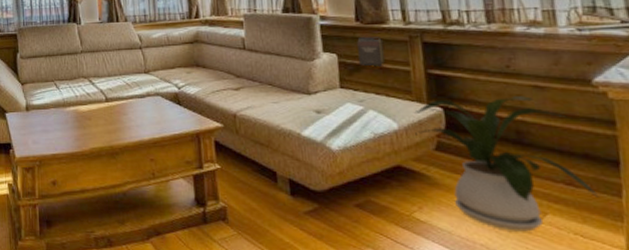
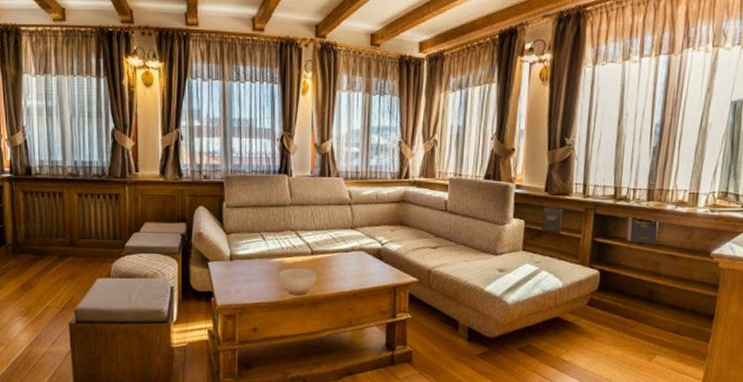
bowl: none [75,115,114,145] -> present [279,267,317,295]
house plant: present [413,96,600,232] -> none [575,263,695,369]
books: none [466,43,512,74] -> present [625,217,659,244]

